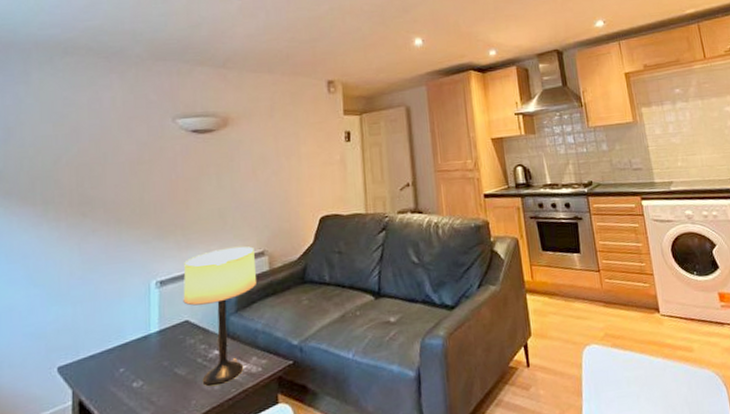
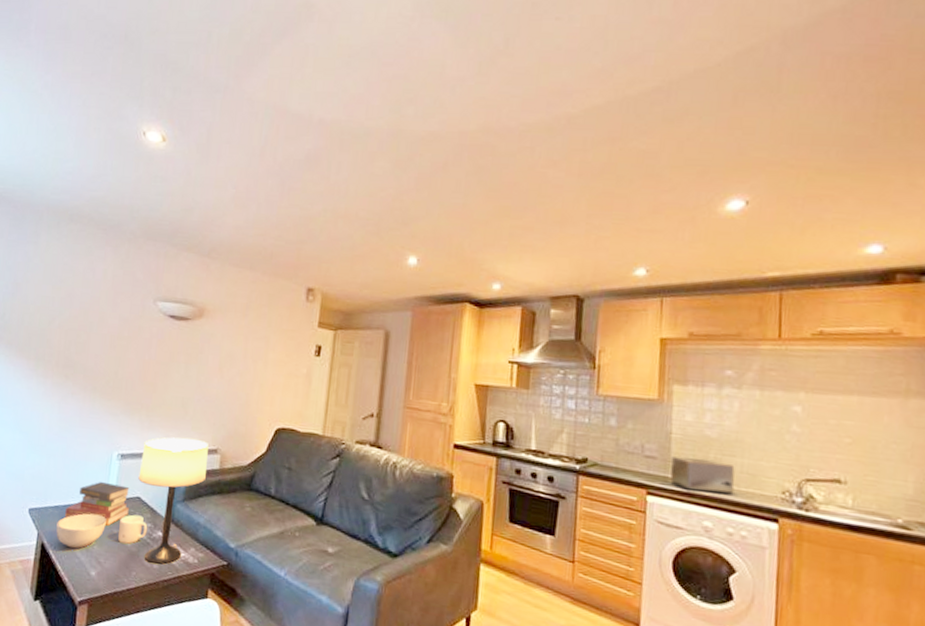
bowl: none [95,350,155,397] -> present [56,513,108,549]
books: none [103,313,178,365] -> present [65,481,130,526]
mug: none [168,339,202,374] -> present [117,514,148,544]
toaster: none [652,160,701,190] -> present [670,456,735,495]

